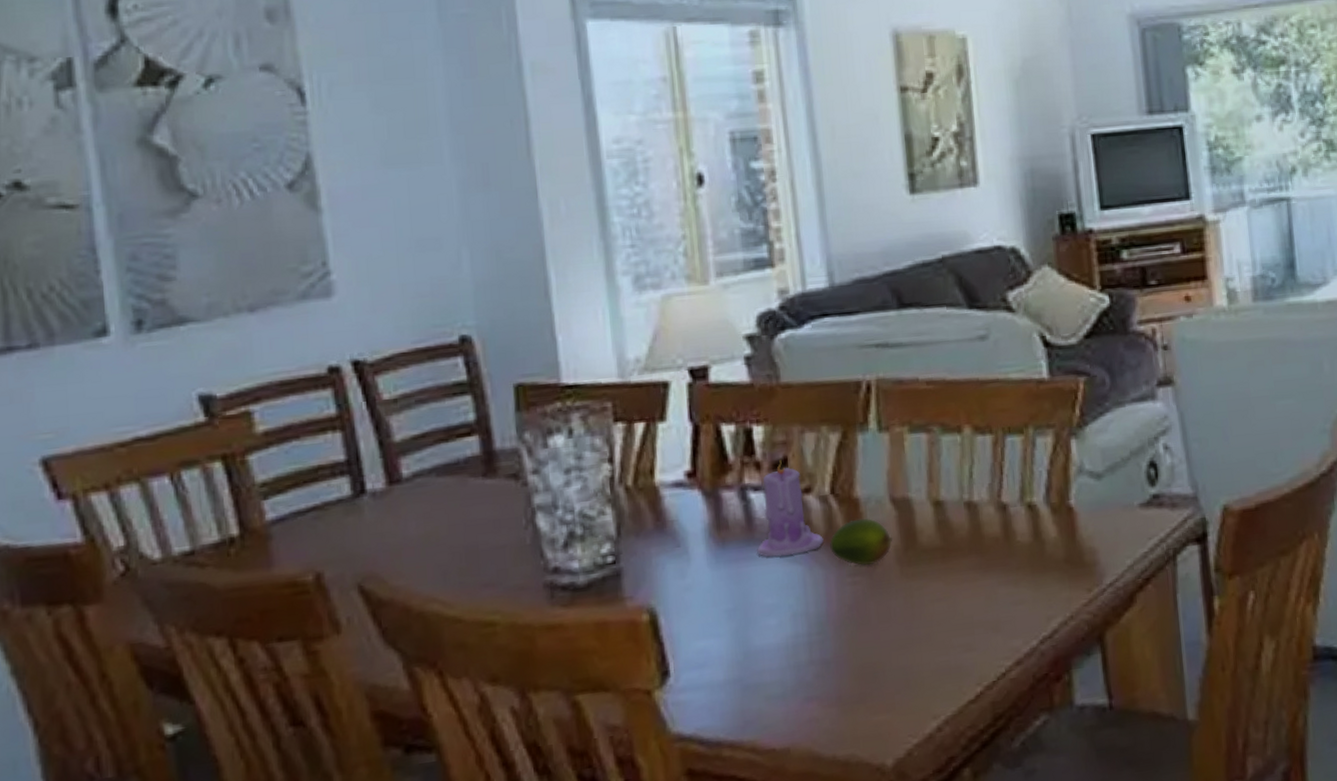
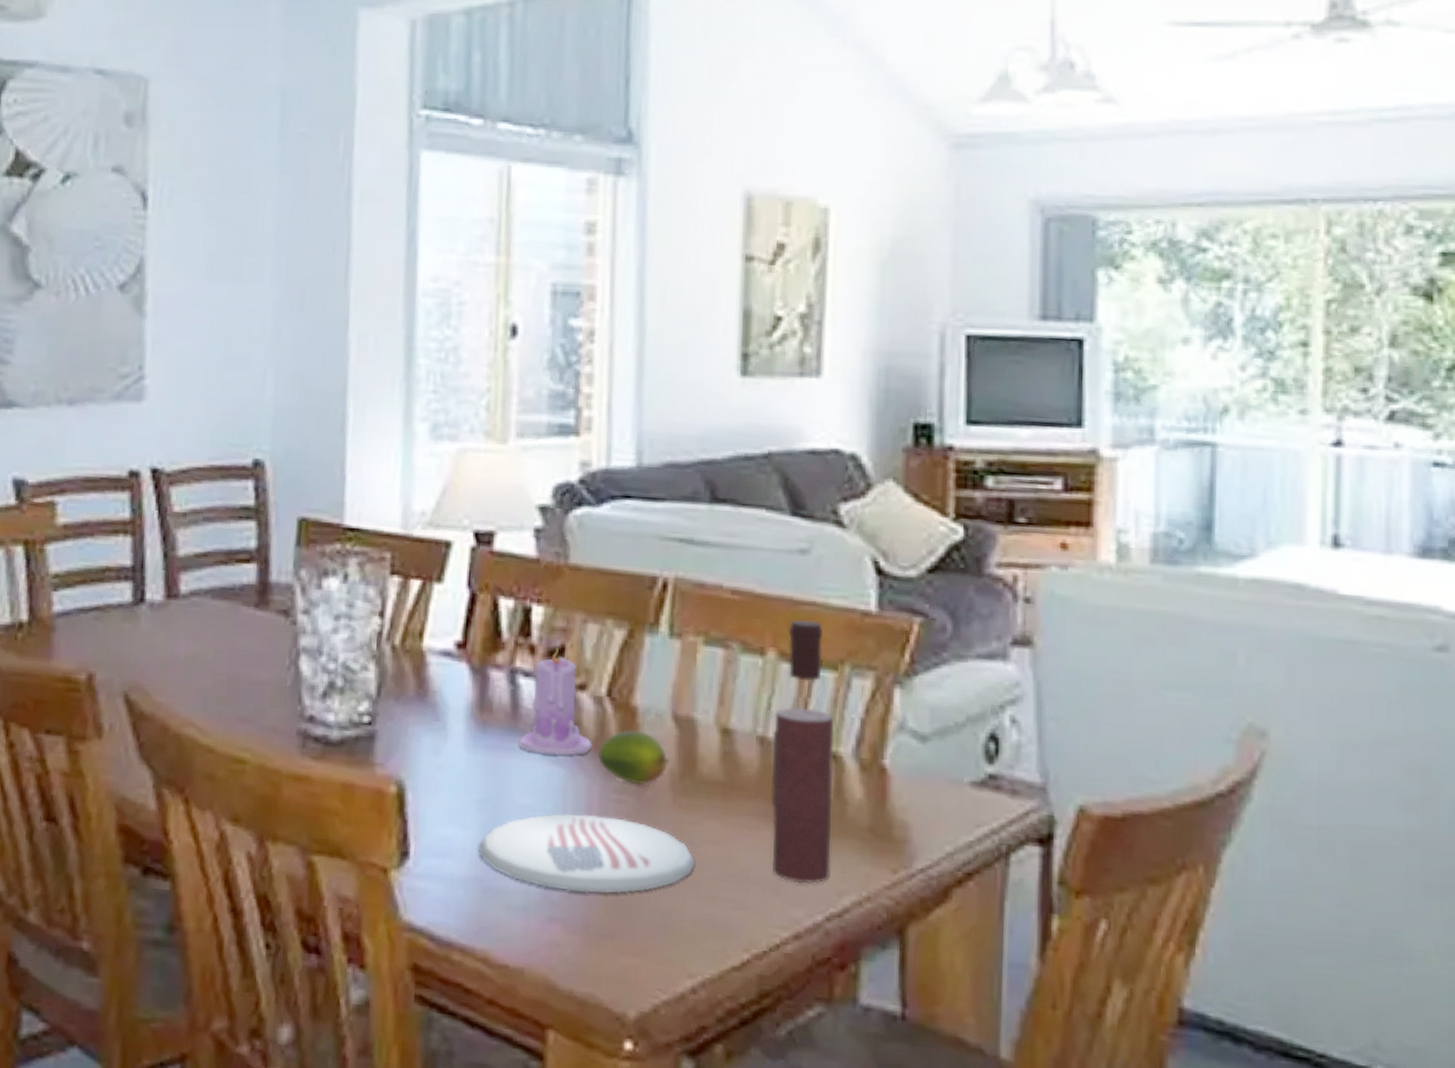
plate: none [733,597,927,674] -> present [478,813,695,894]
wine bottle: none [976,395,1039,619] -> present [771,619,834,885]

